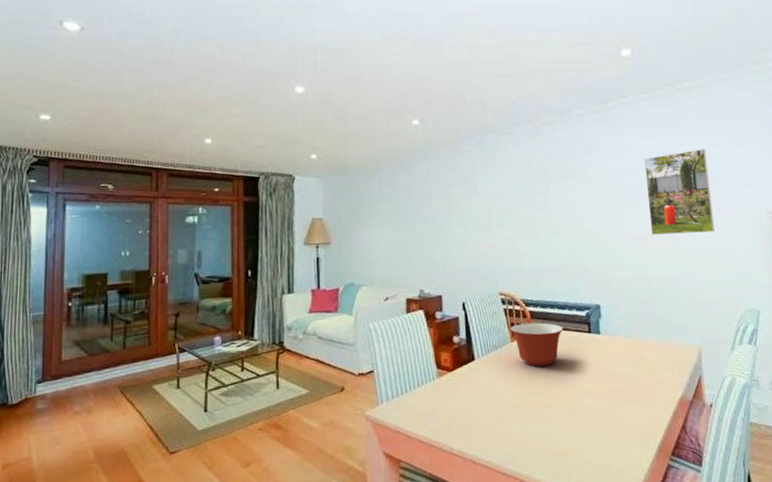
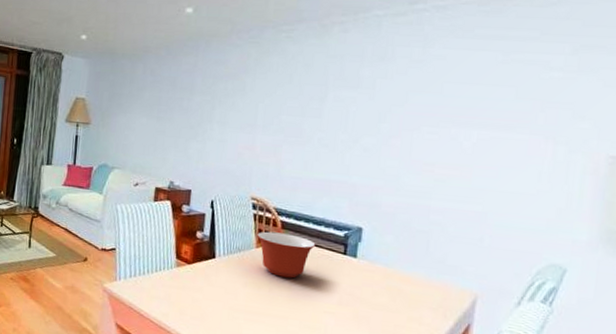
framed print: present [644,149,715,235] -> none [442,69,538,170]

